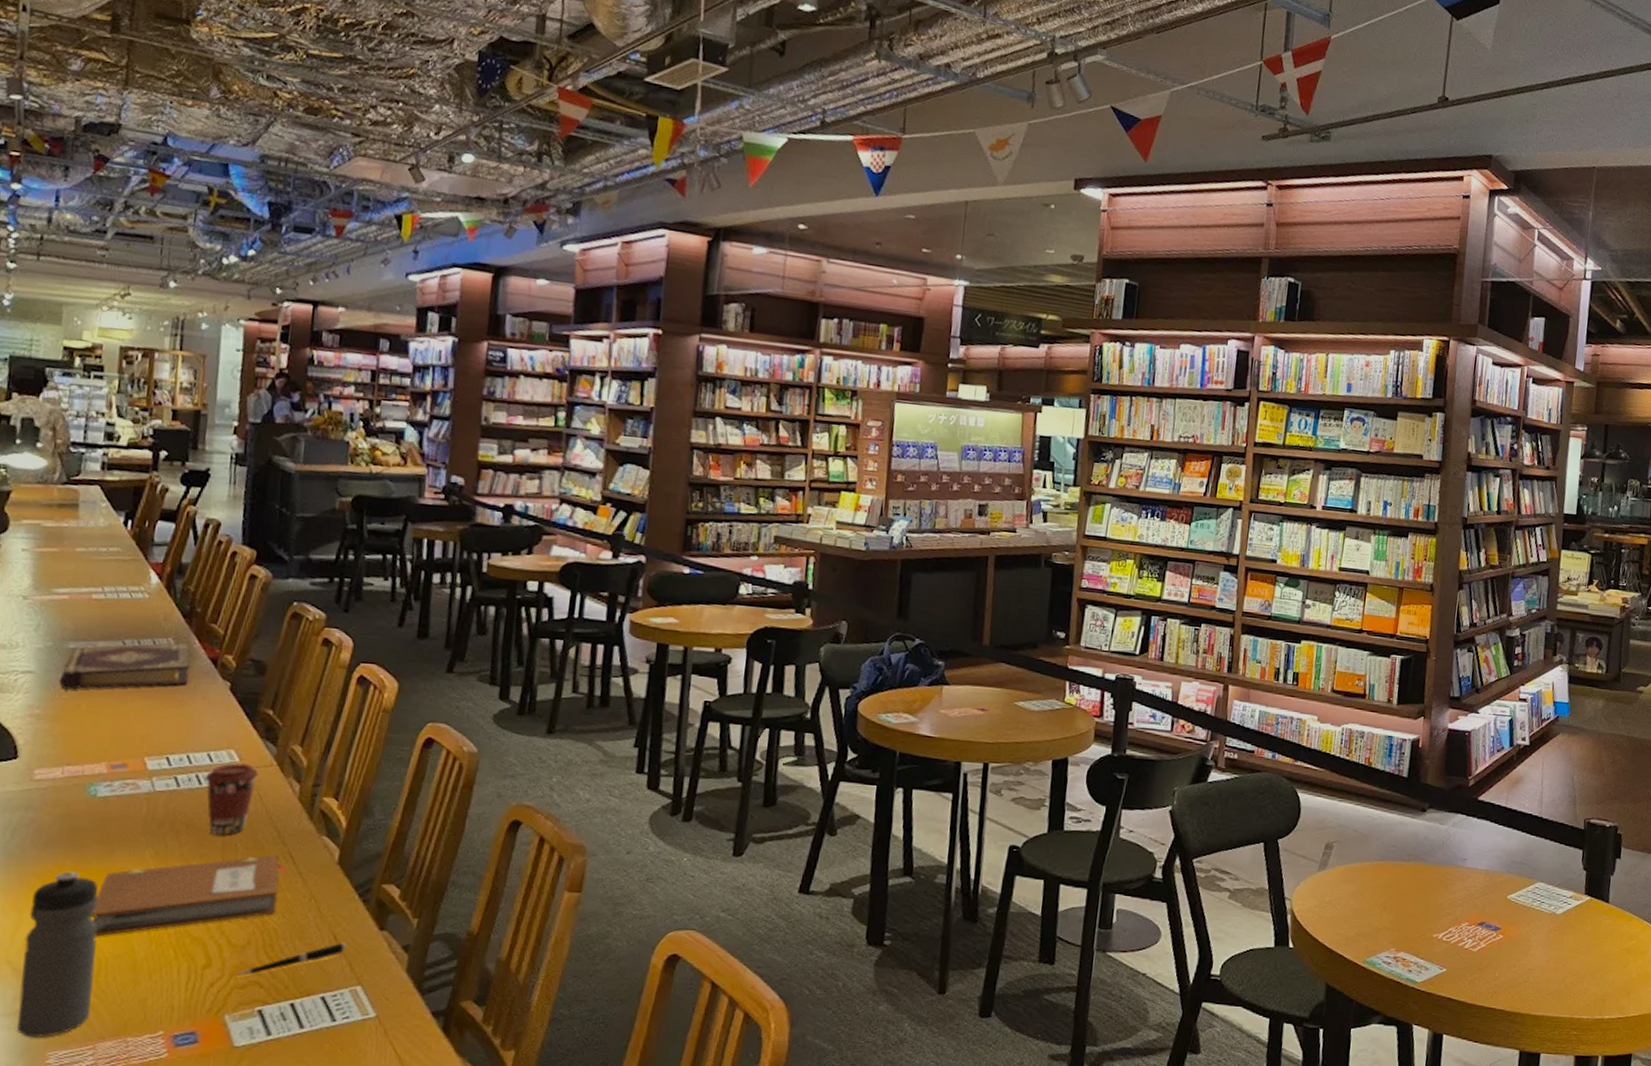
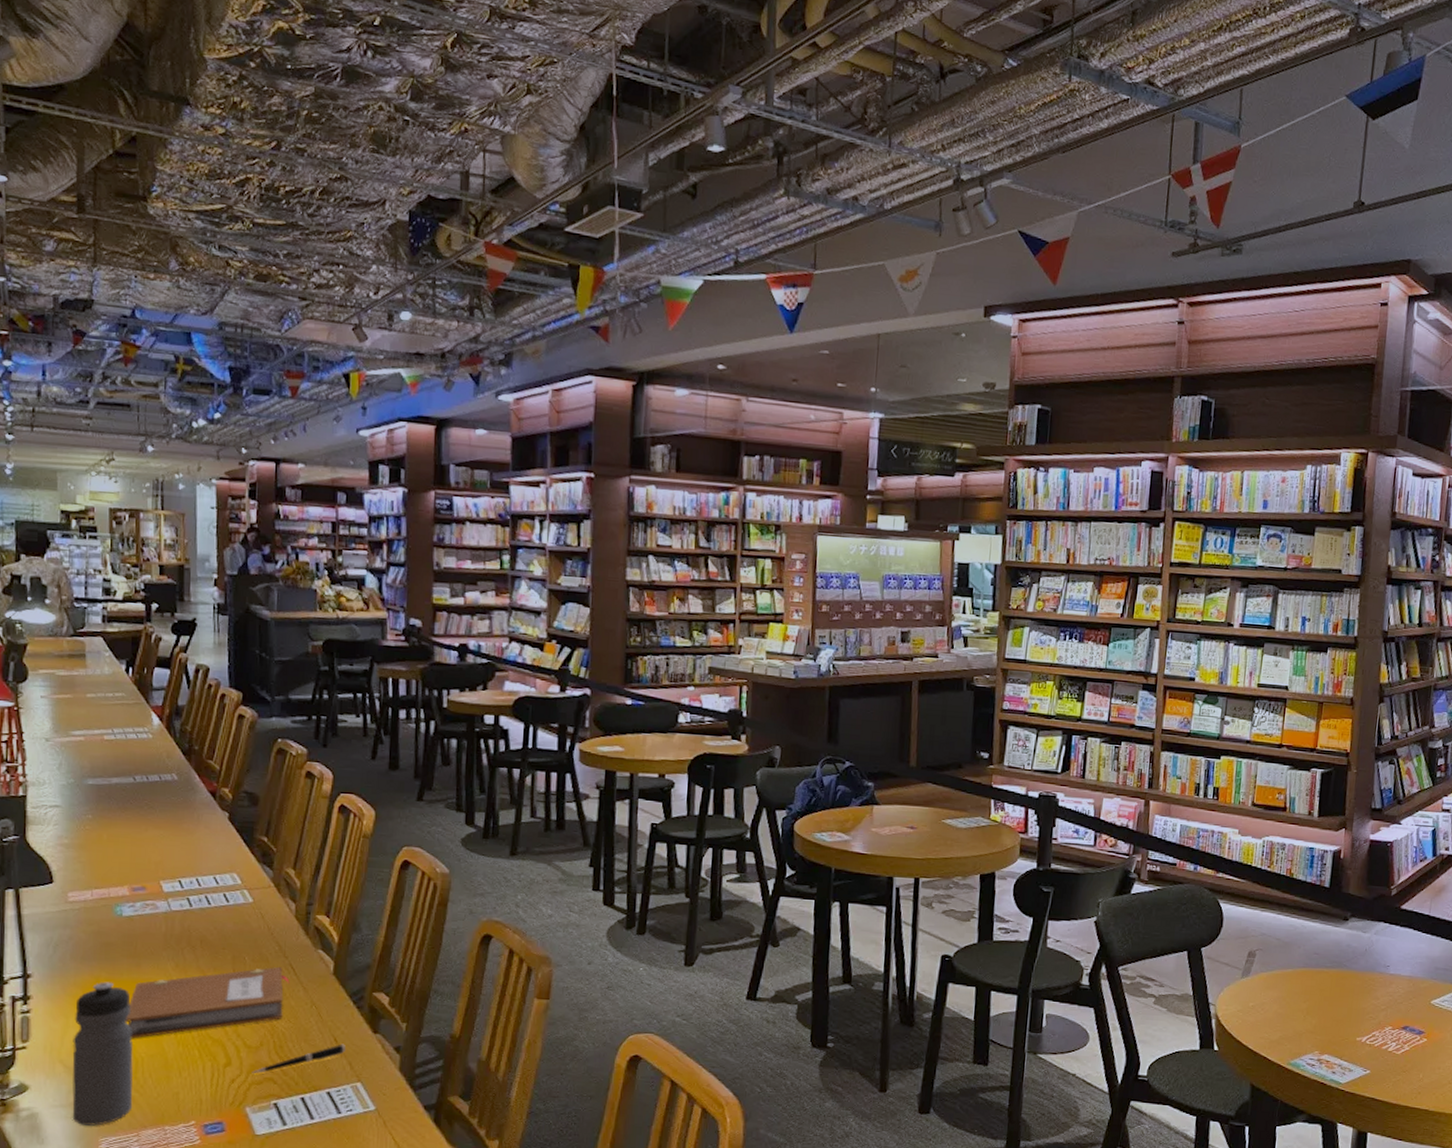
book: present [59,642,190,690] -> none [82,777,192,822]
coffee cup: present [205,762,259,835] -> none [213,884,259,949]

